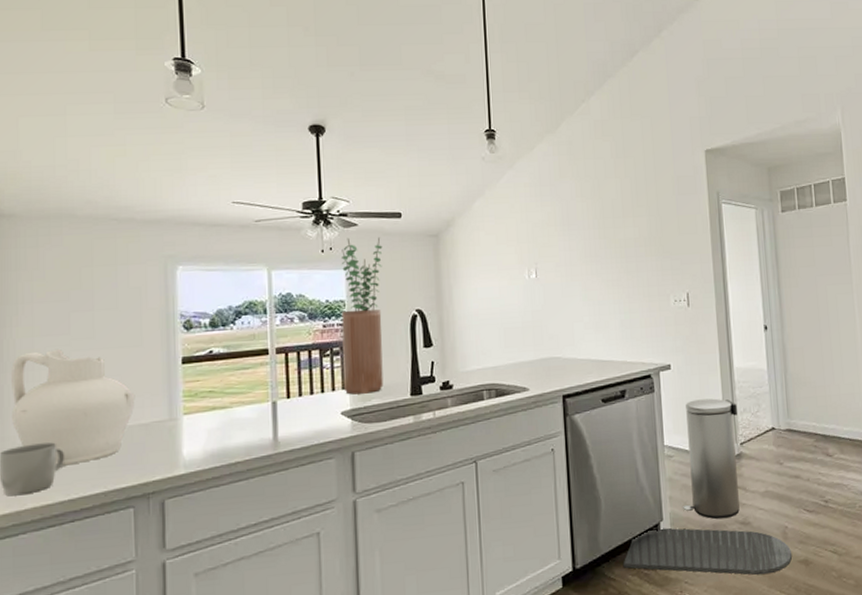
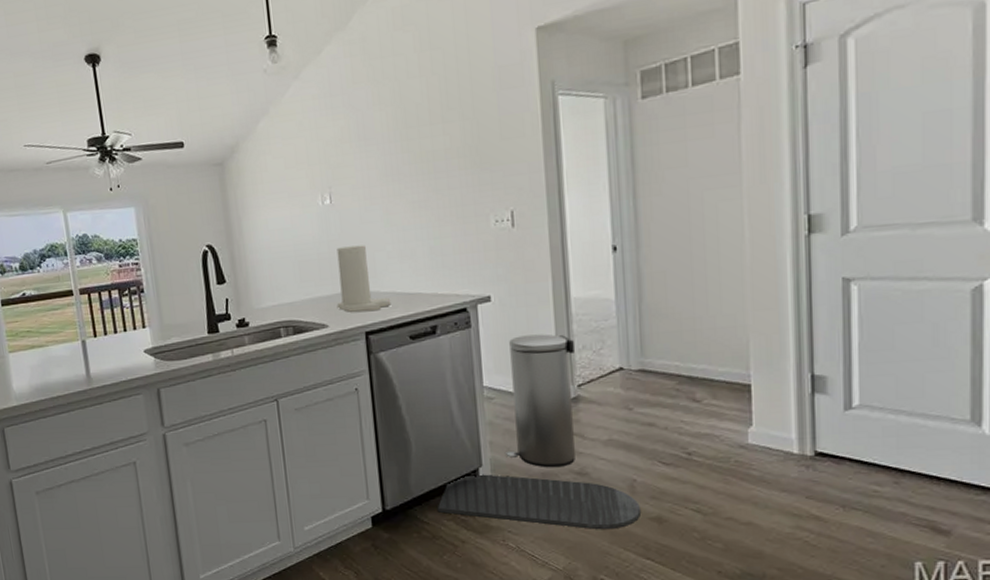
vase: present [341,237,384,395] -> none [129,170,181,333]
paper towel: none [537,316,587,377] -> present [336,245,391,312]

